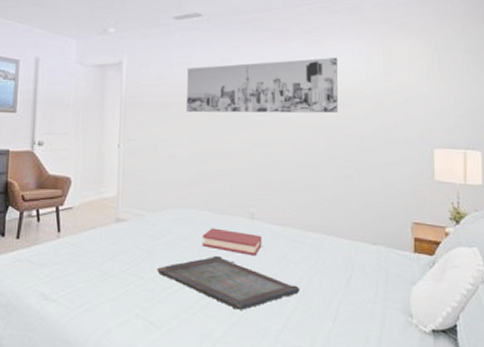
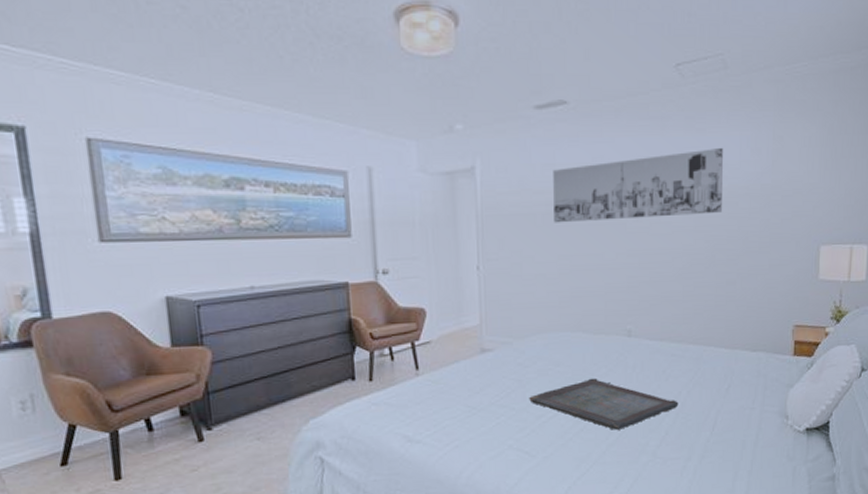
hardback book: present [203,228,262,255] -> none [577,349,640,374]

